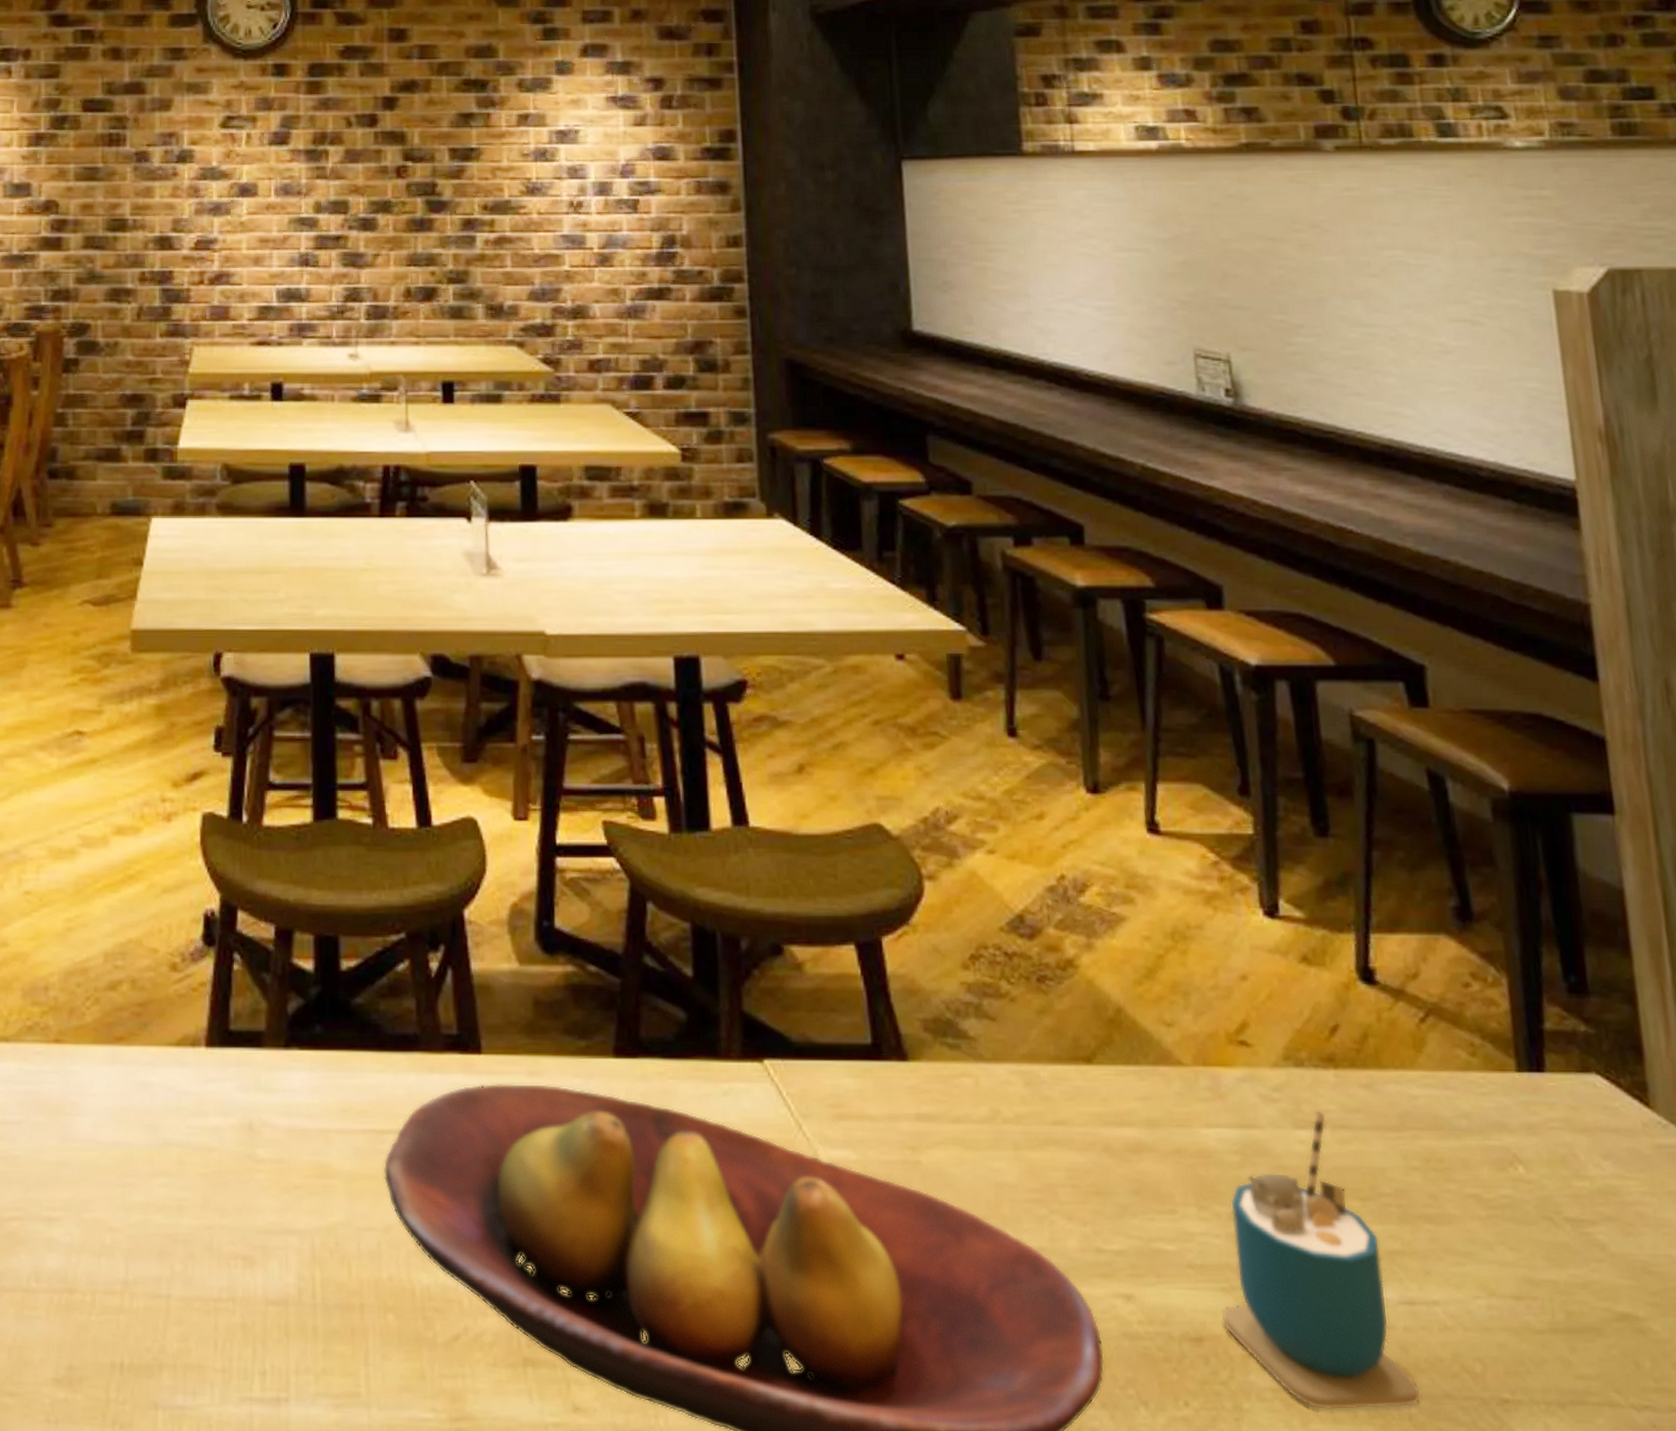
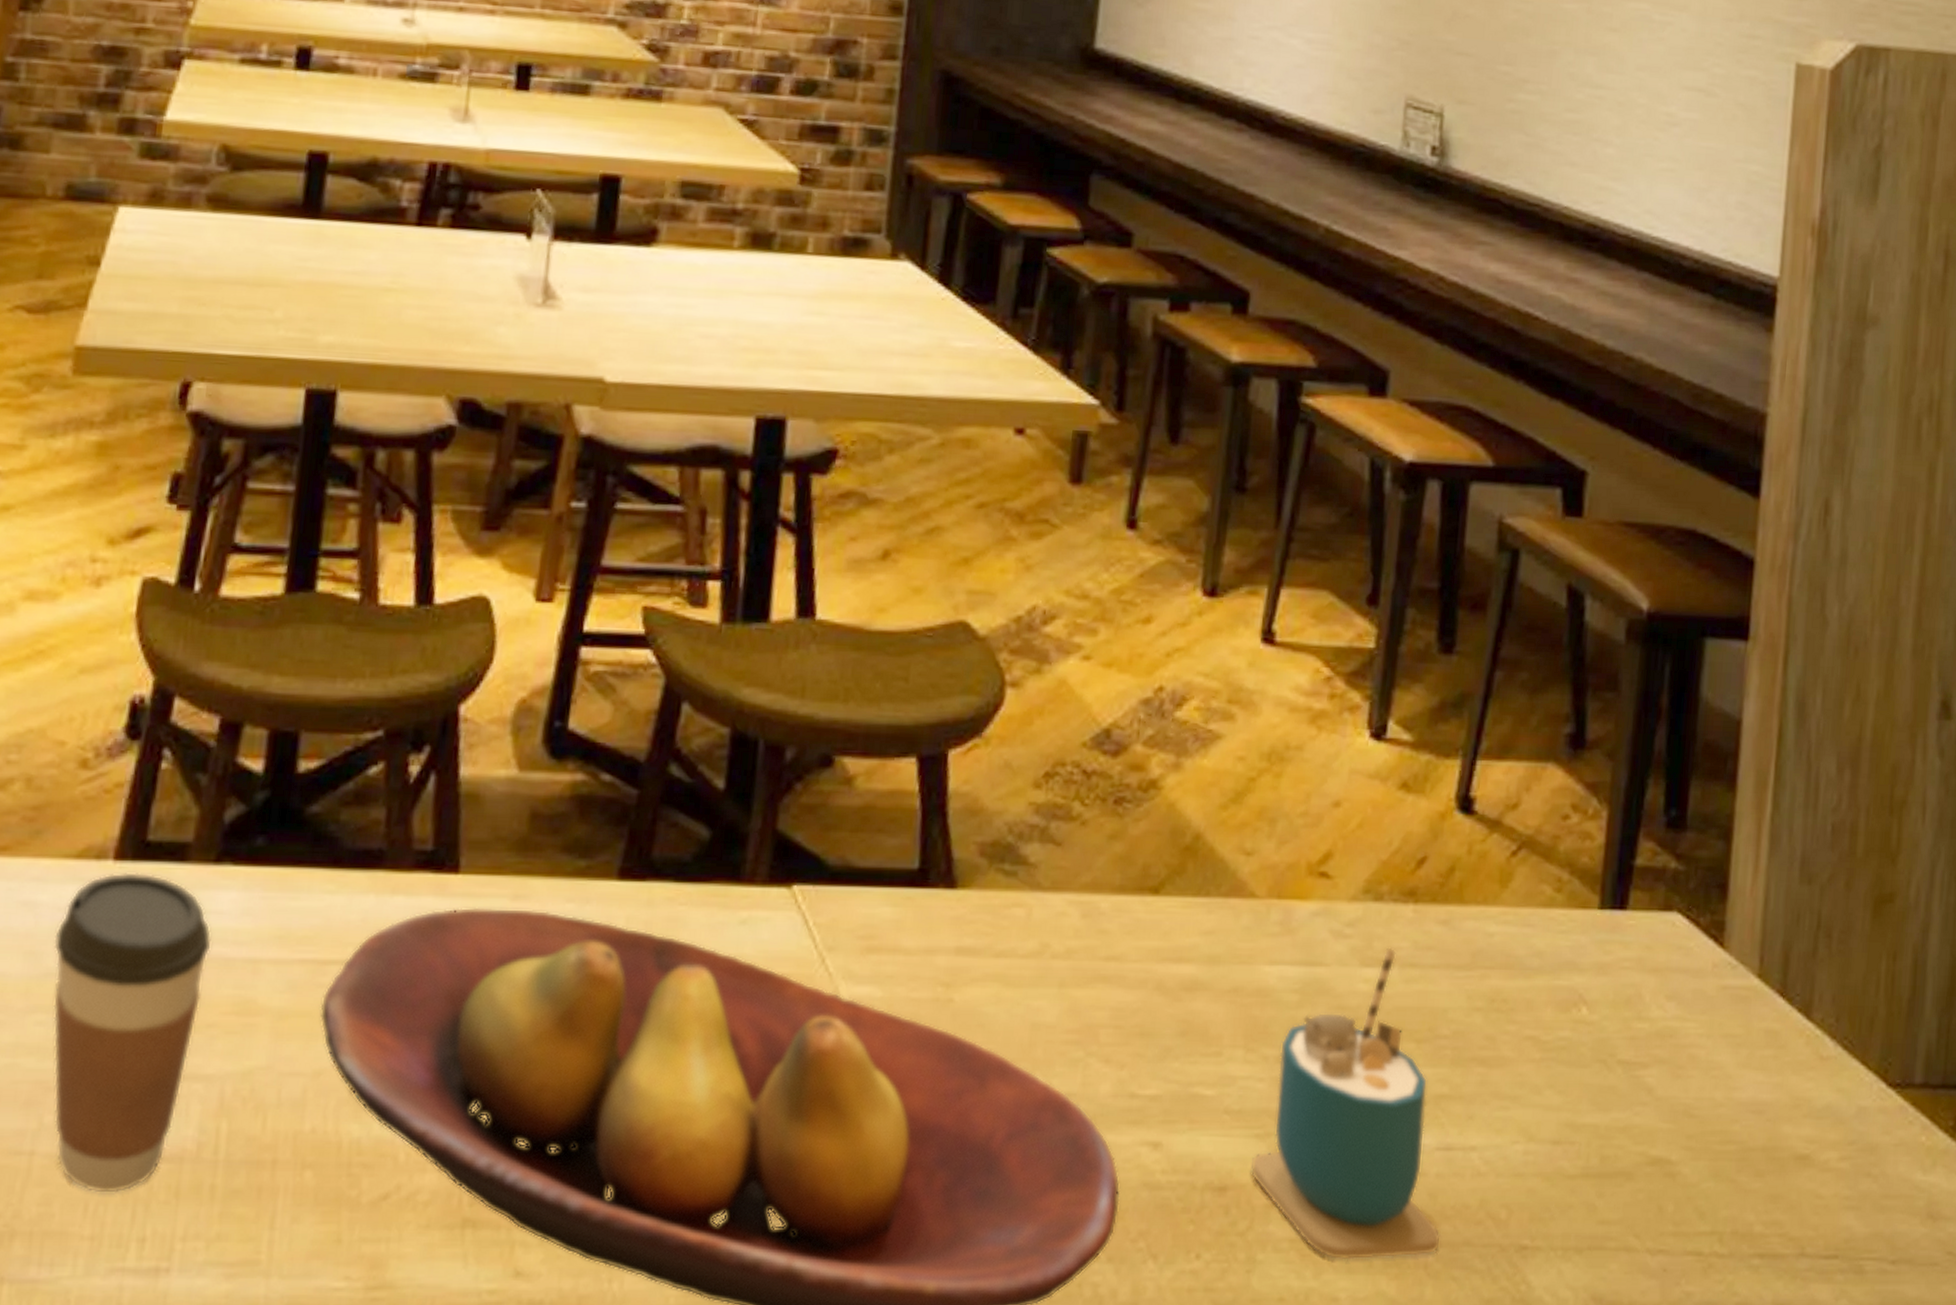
coffee cup: none [167,1057,290,1332] -> present [52,872,212,1193]

